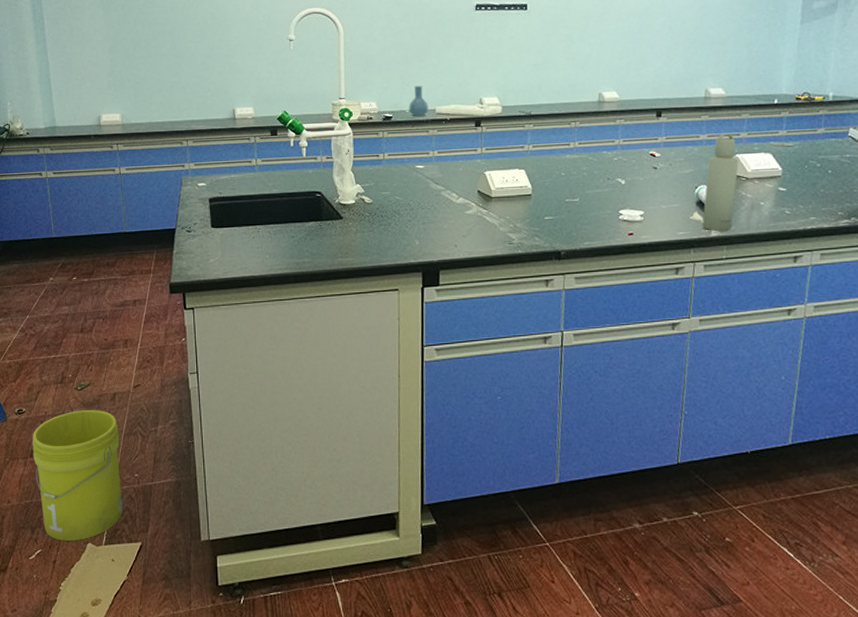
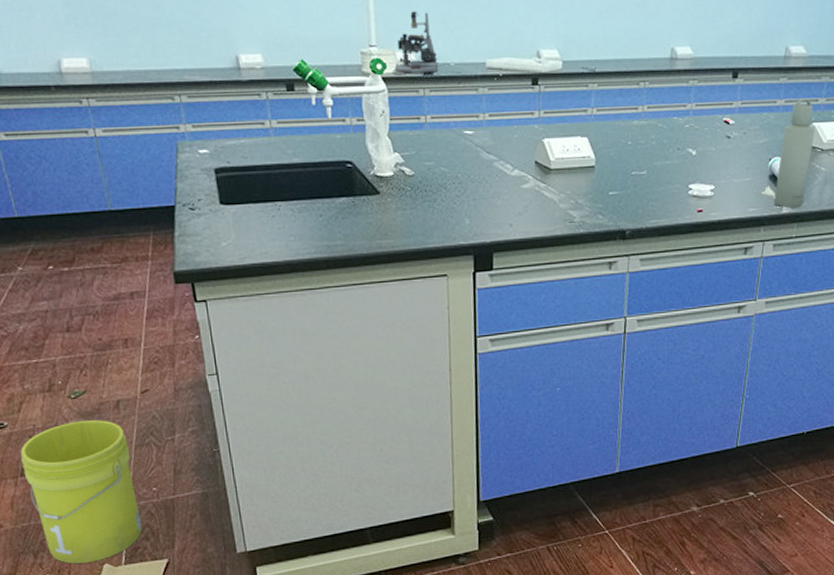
microscope: none [360,70,396,121] -> present [395,11,439,75]
flask: present [408,86,429,117] -> none [453,33,477,72]

